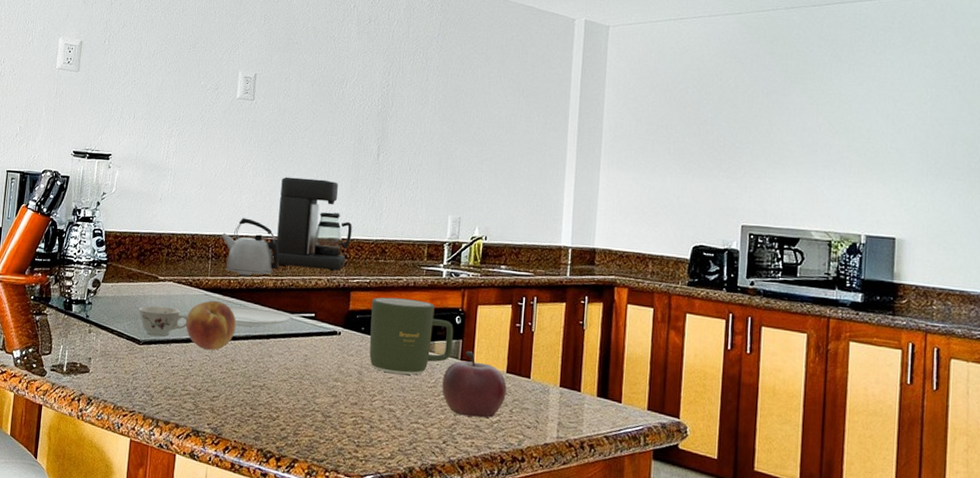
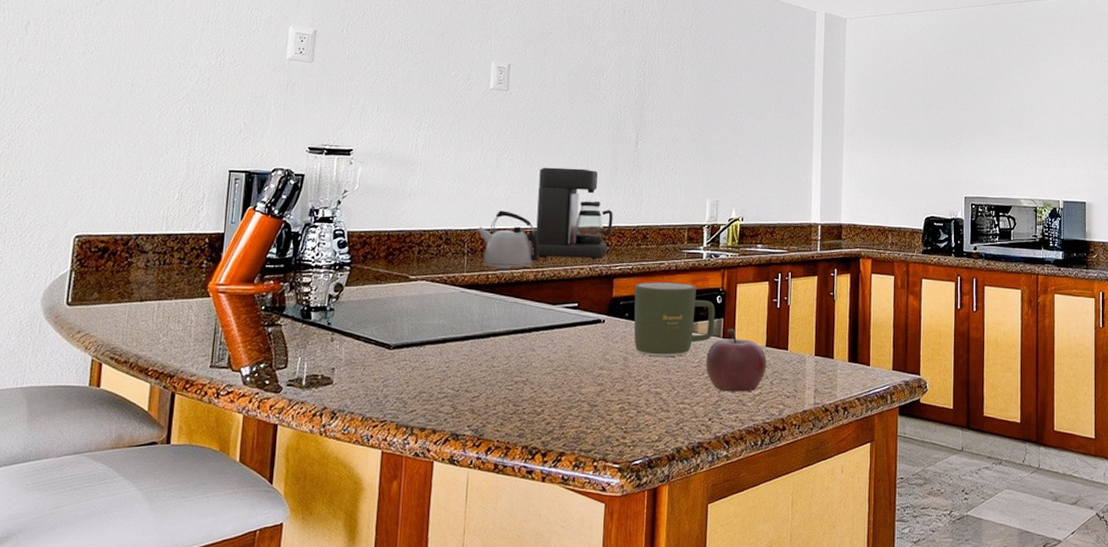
teacup: present [138,306,189,337] -> none [387,307,444,340]
fruit: present [185,300,237,351] -> none [441,297,496,350]
plate: present [228,306,292,327] -> none [487,301,554,322]

